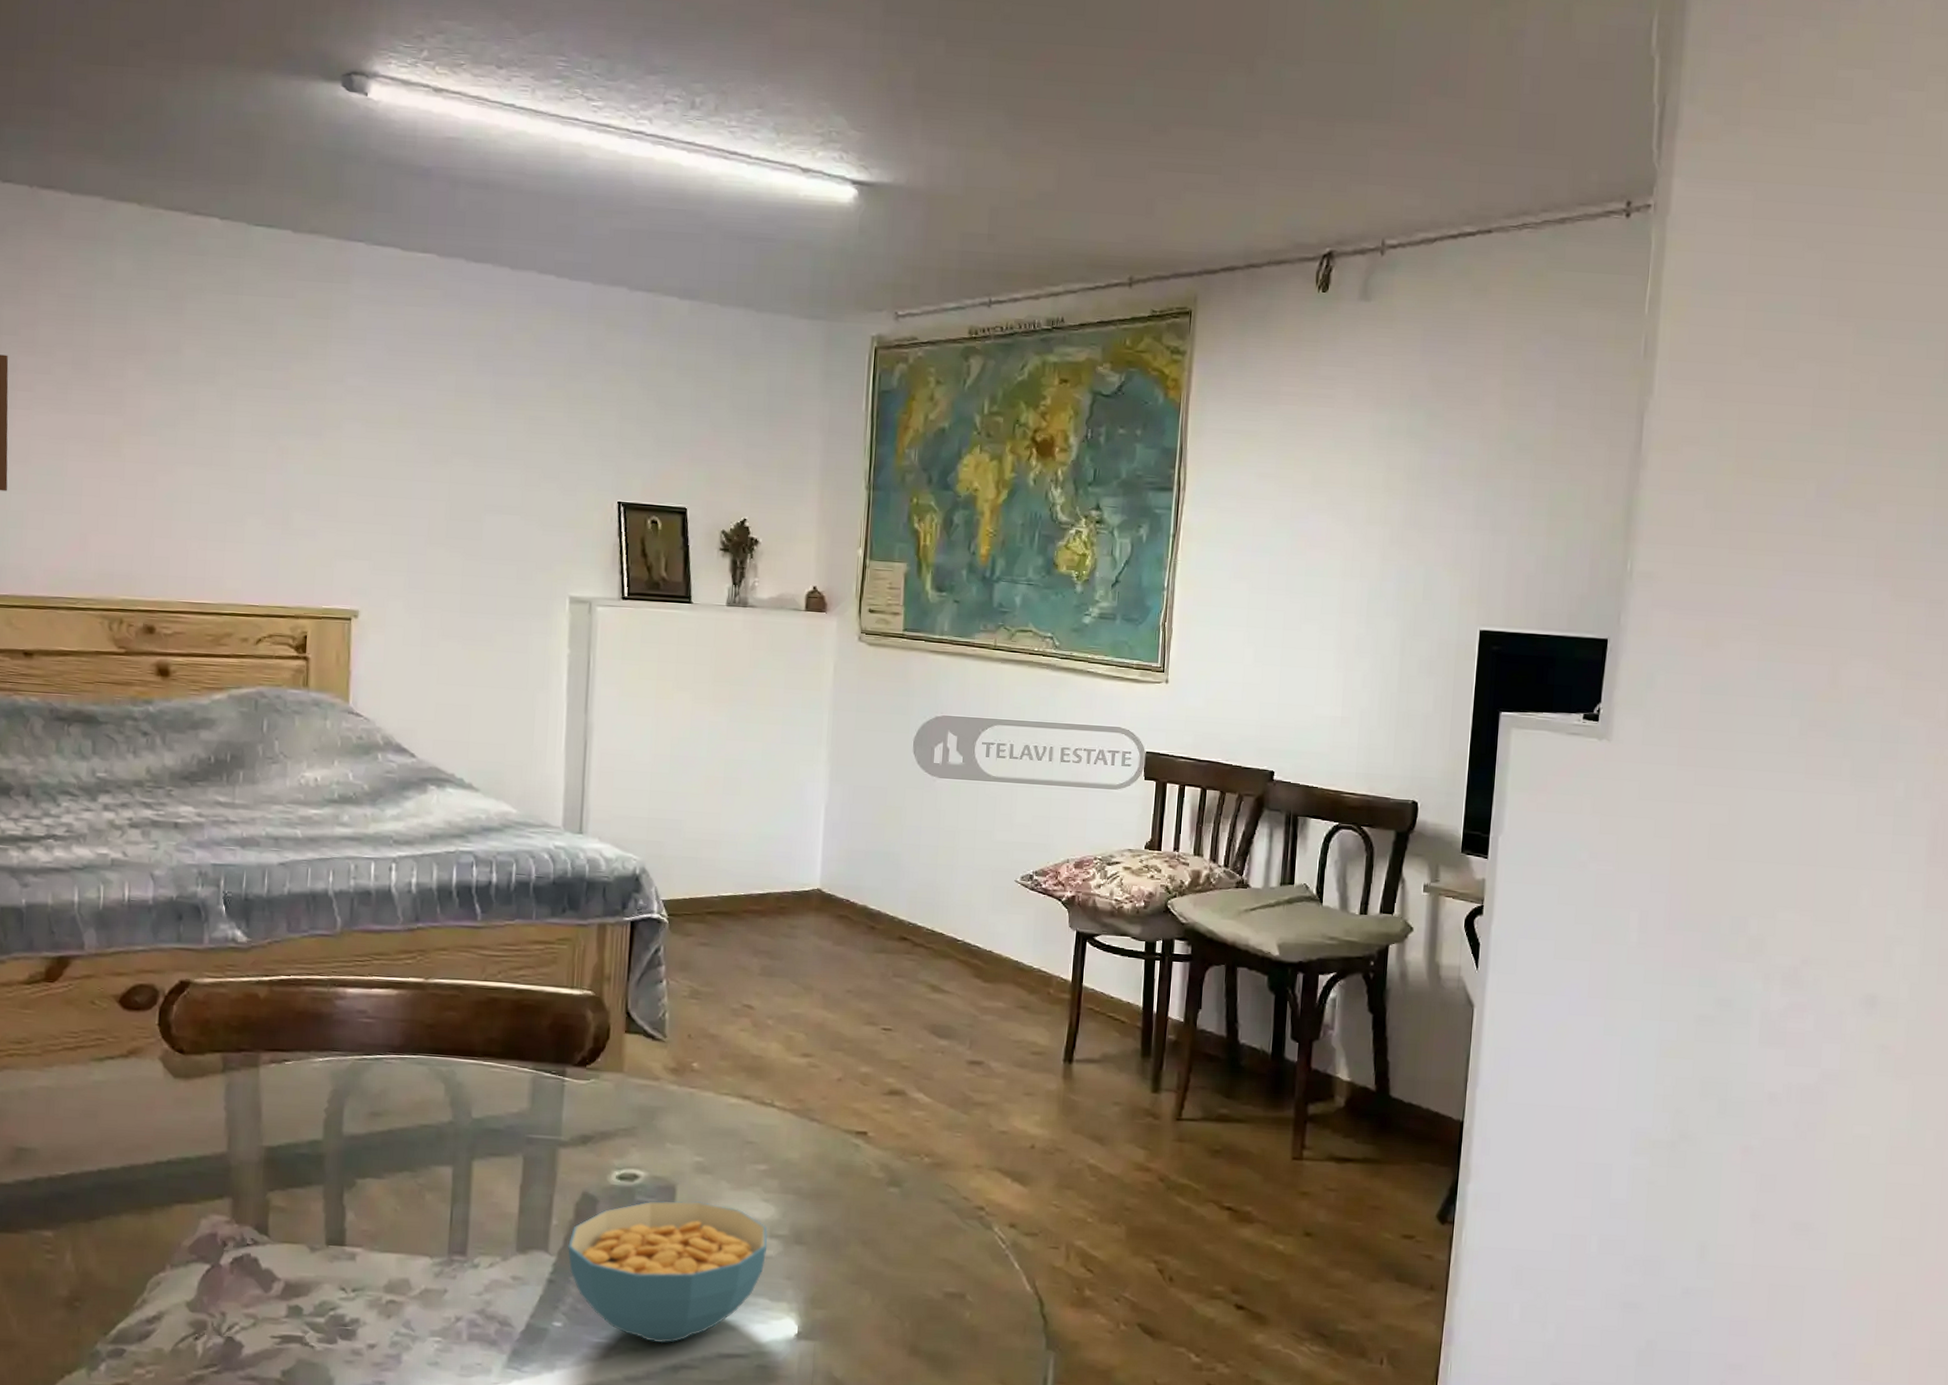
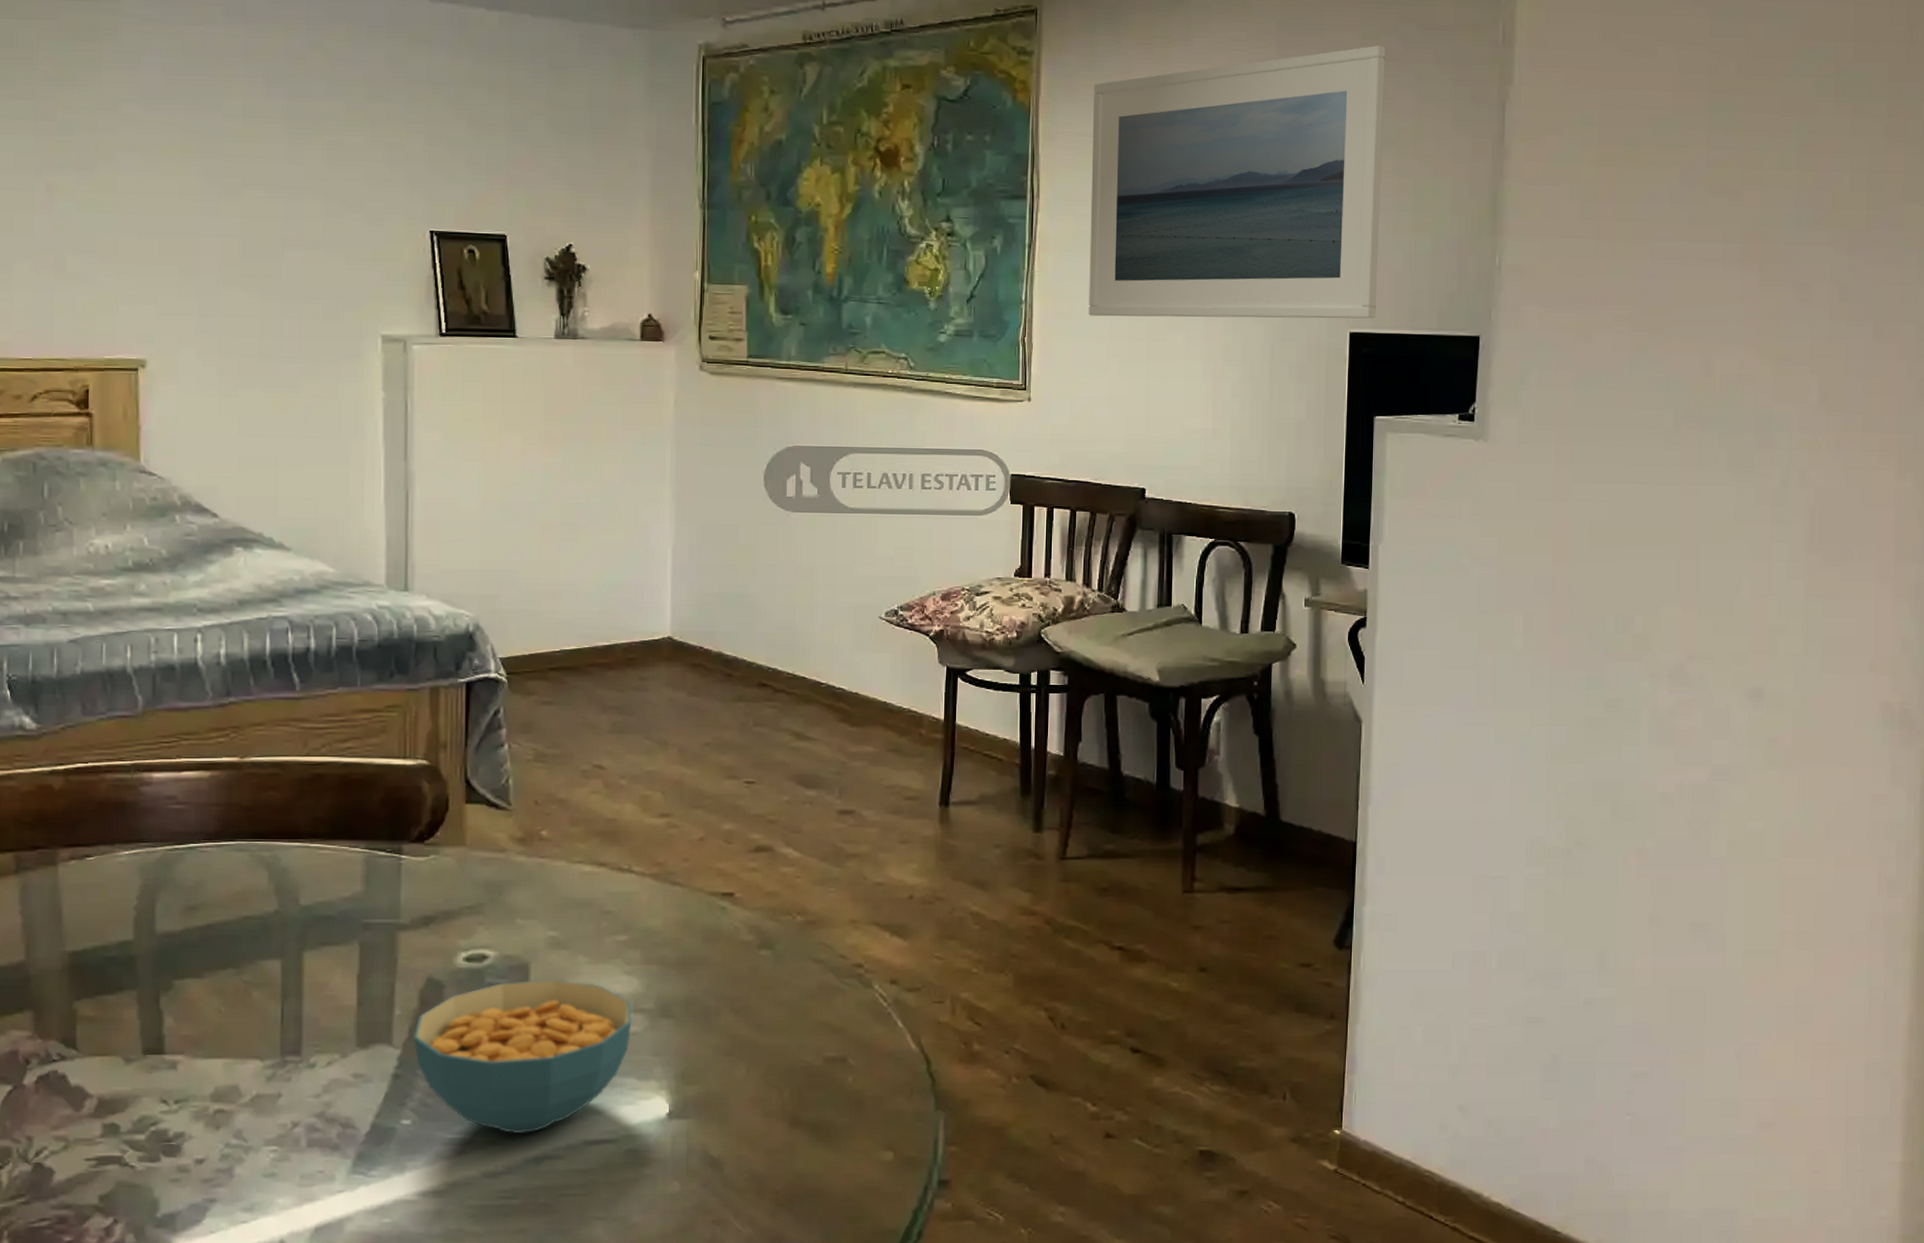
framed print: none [1227,354,1528,618] -> present [1088,45,1386,319]

